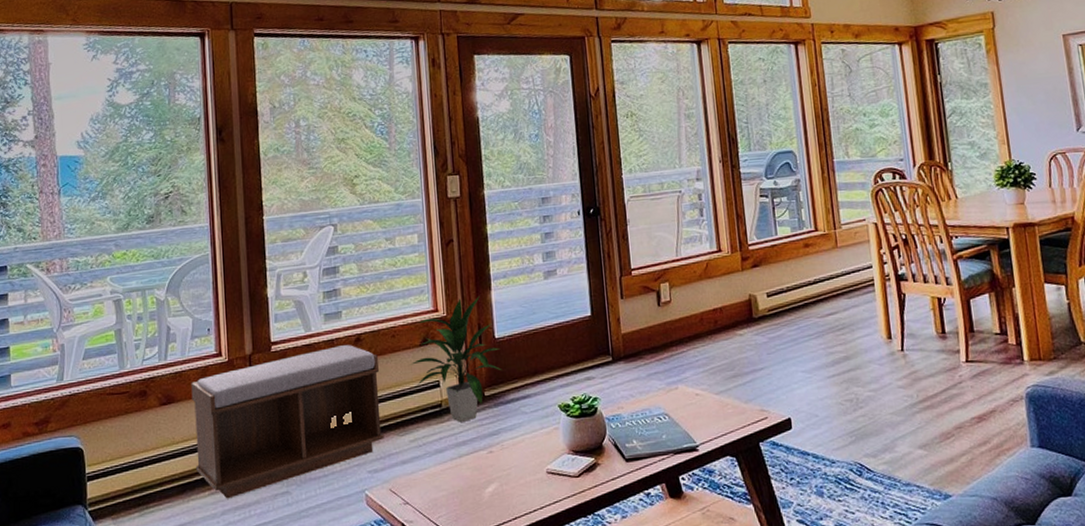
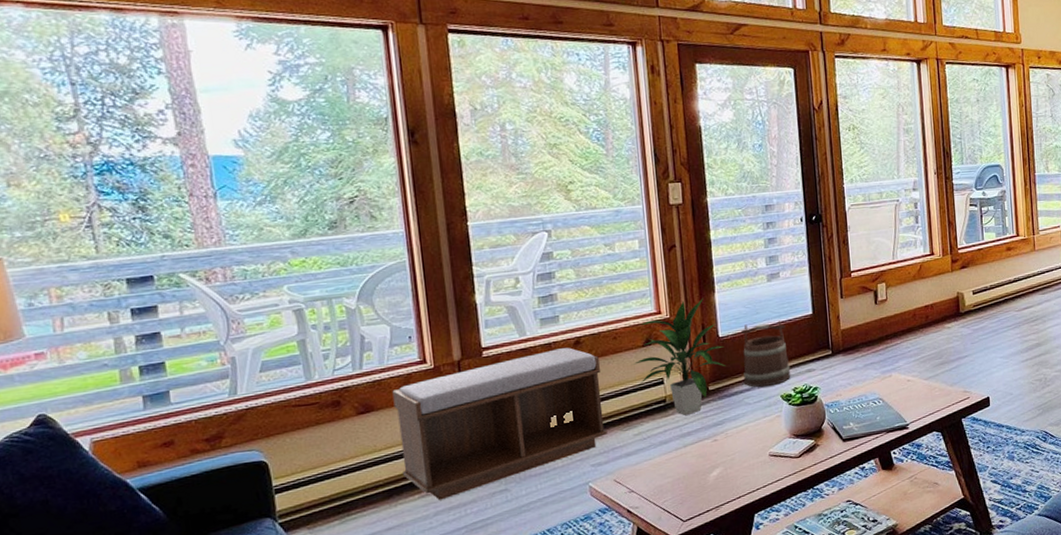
bucket: none [517,322,569,395] -> present [741,321,791,388]

